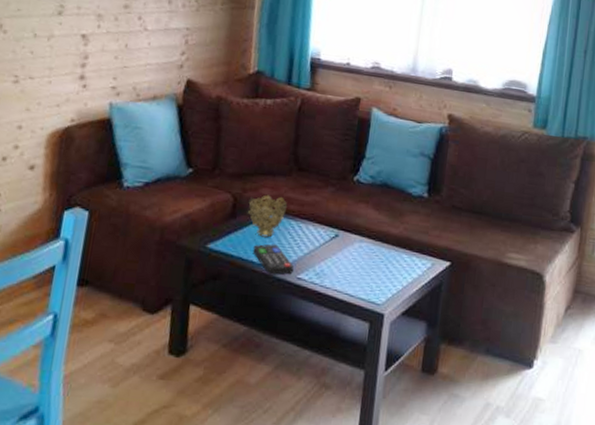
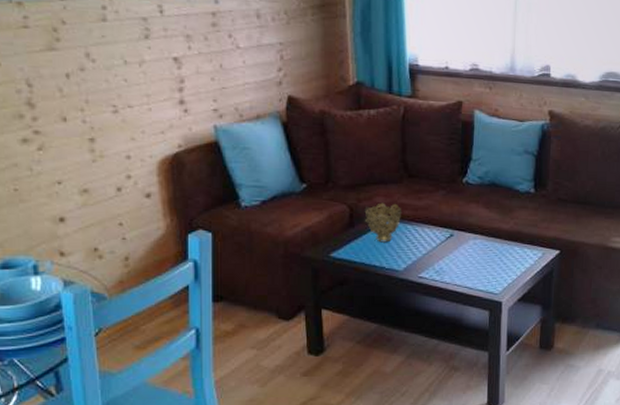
remote control: present [252,244,294,275] -> none [374,248,414,276]

